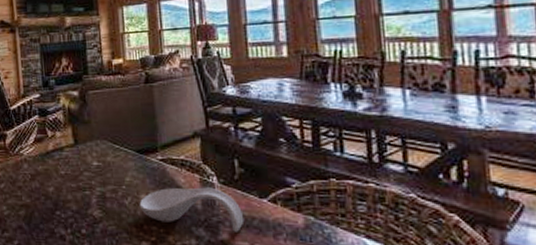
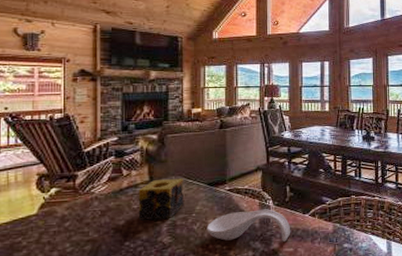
candle: none [64,143,113,189] -> present [138,179,185,221]

